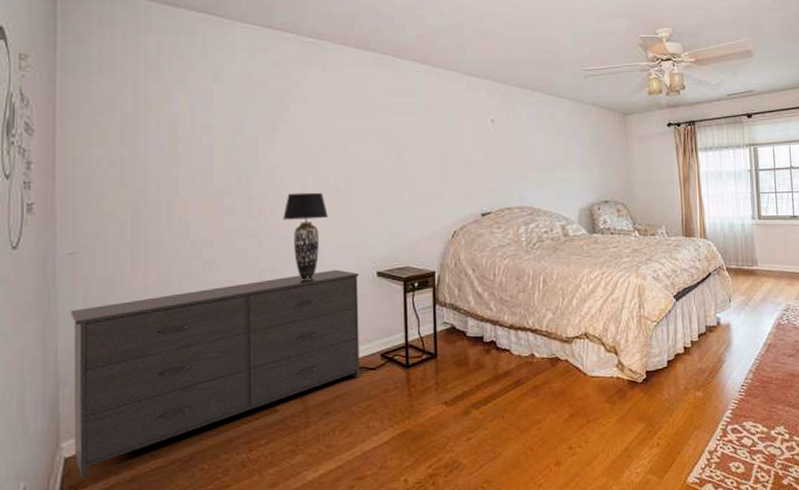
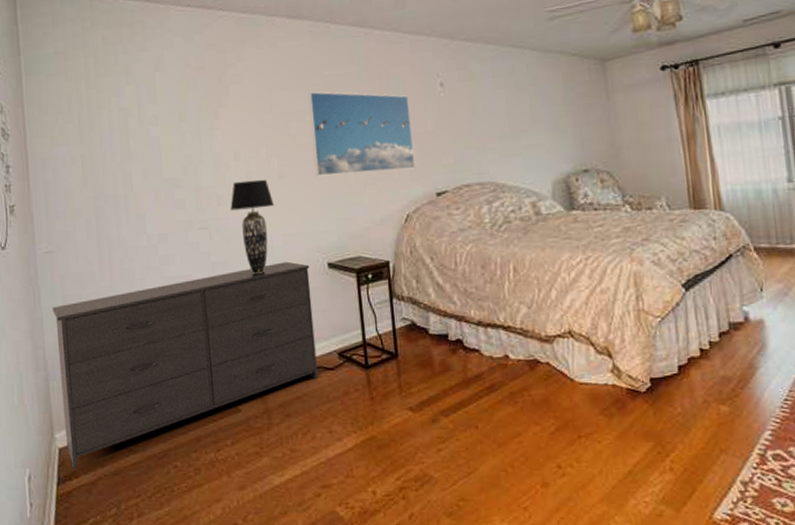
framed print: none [369,116,465,193] -> present [307,91,416,177]

